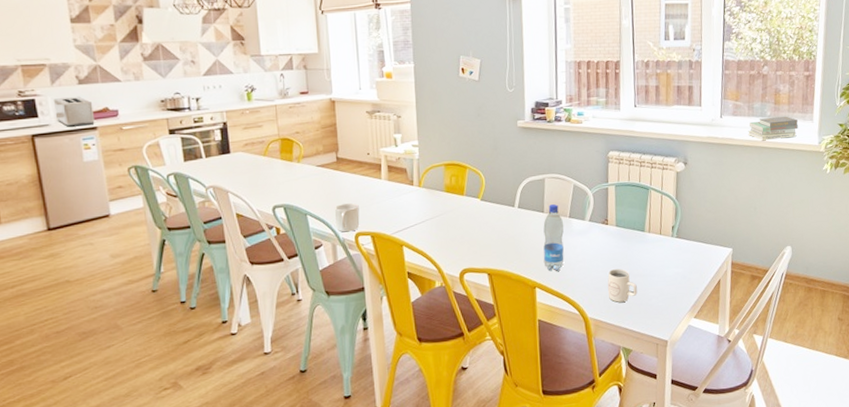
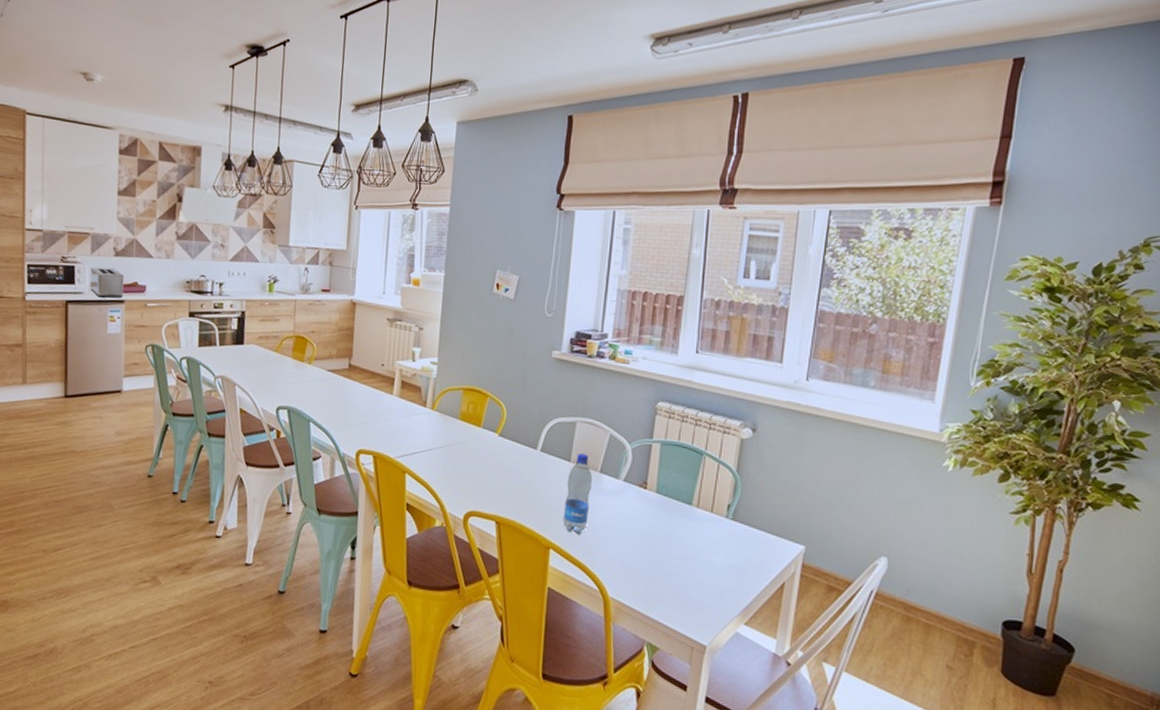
mug: present [334,202,360,233] -> none [338,415,365,448]
mug: present [607,268,638,303] -> none [636,544,674,587]
books: present [748,116,798,141] -> none [842,388,912,419]

